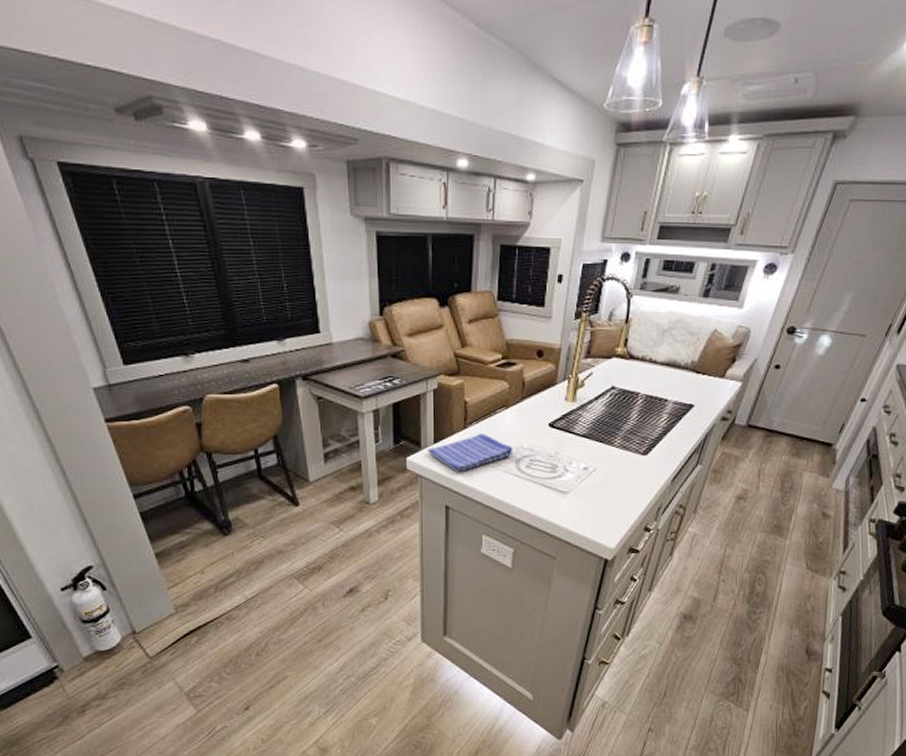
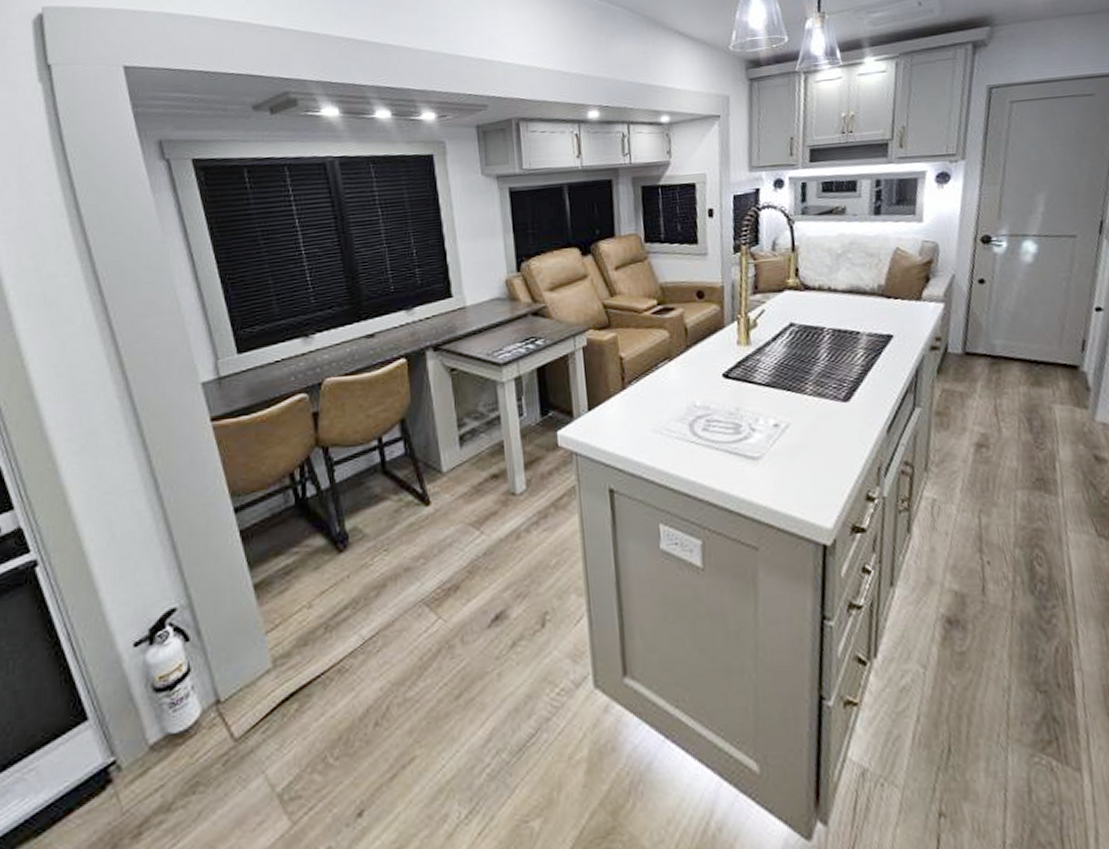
dish towel: present [427,433,513,473] -> none [581,392,685,445]

